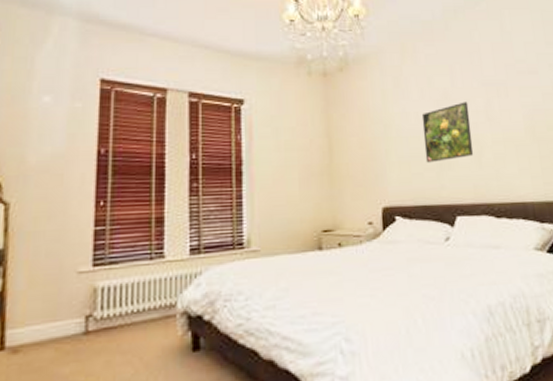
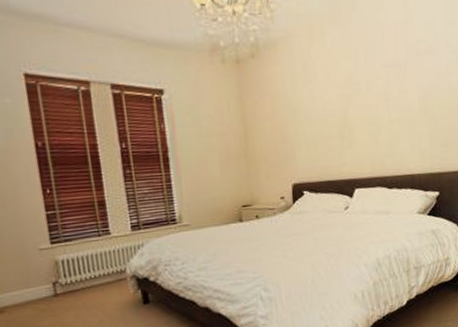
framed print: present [421,102,474,163] -> none [327,84,373,143]

